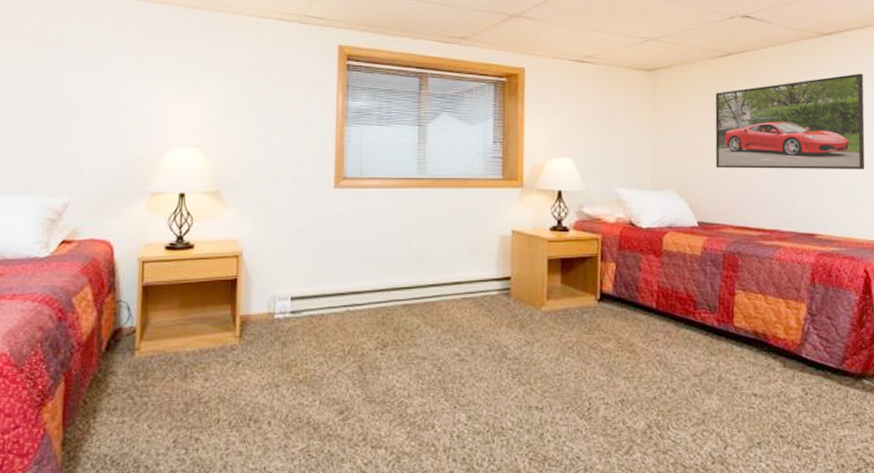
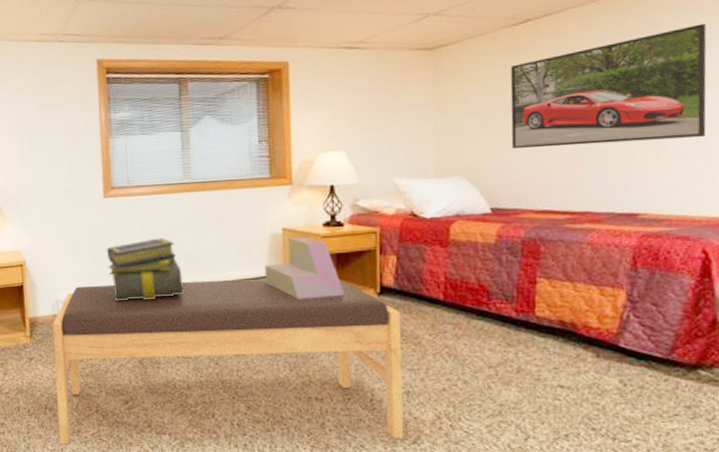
bench: none [263,280,618,463] -> present [52,279,404,445]
stack of books: none [332,234,410,300] -> present [106,238,183,300]
storage box: none [492,240,568,304] -> present [264,236,345,299]

